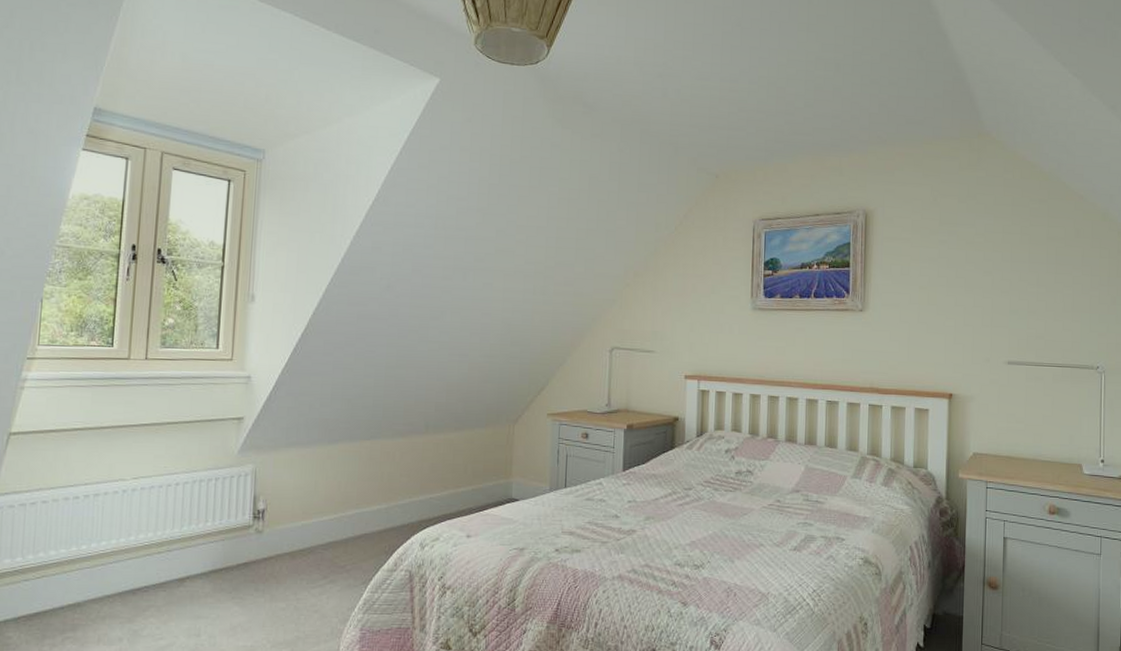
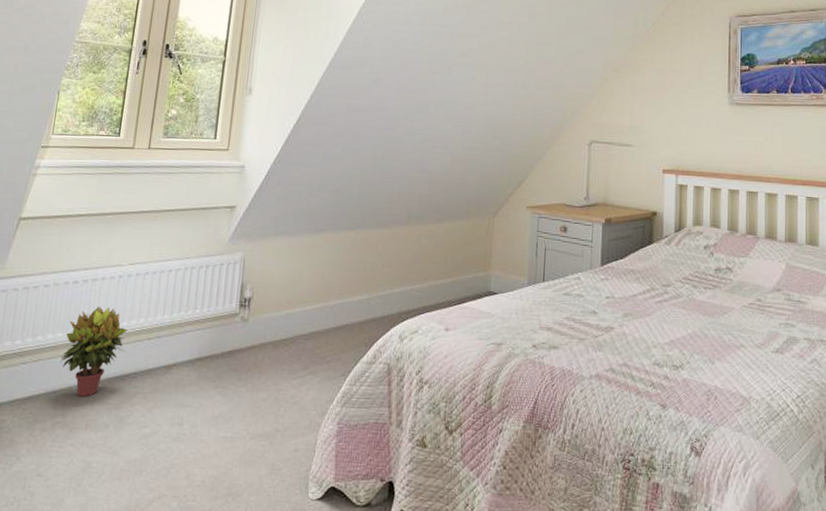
potted plant: none [65,521,136,612] -> present [60,306,128,397]

